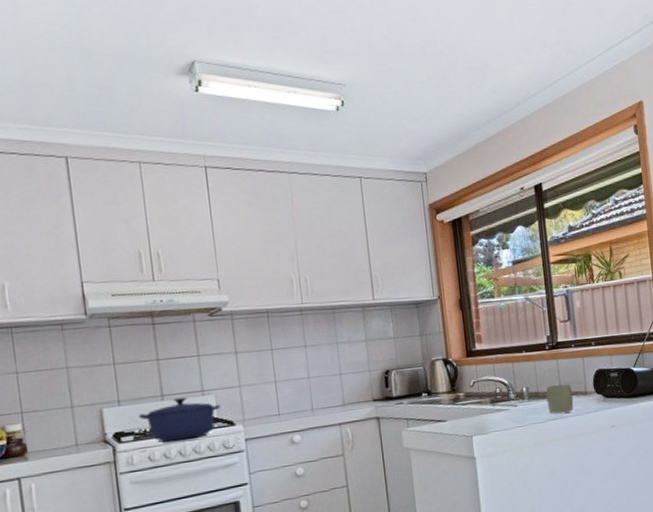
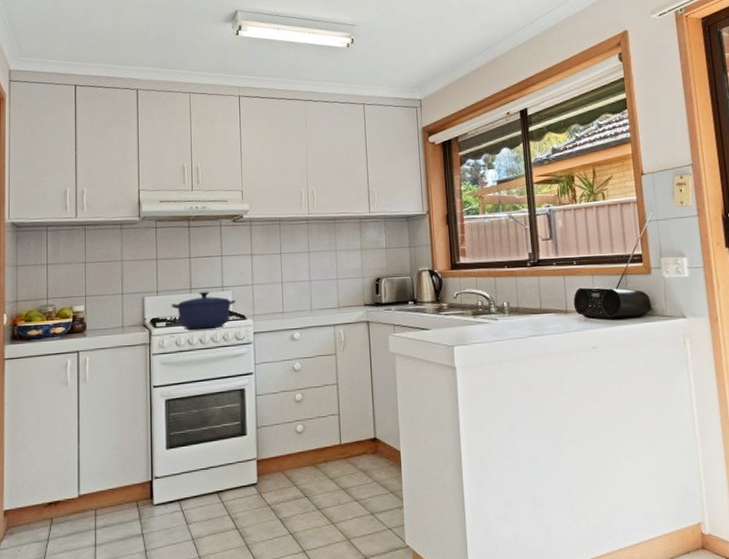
mug: present [546,384,574,415] -> none [526,301,554,331]

